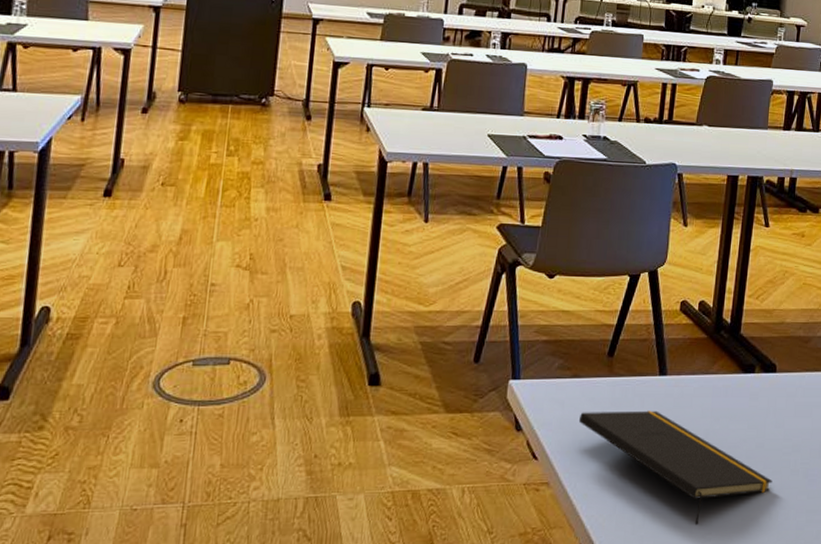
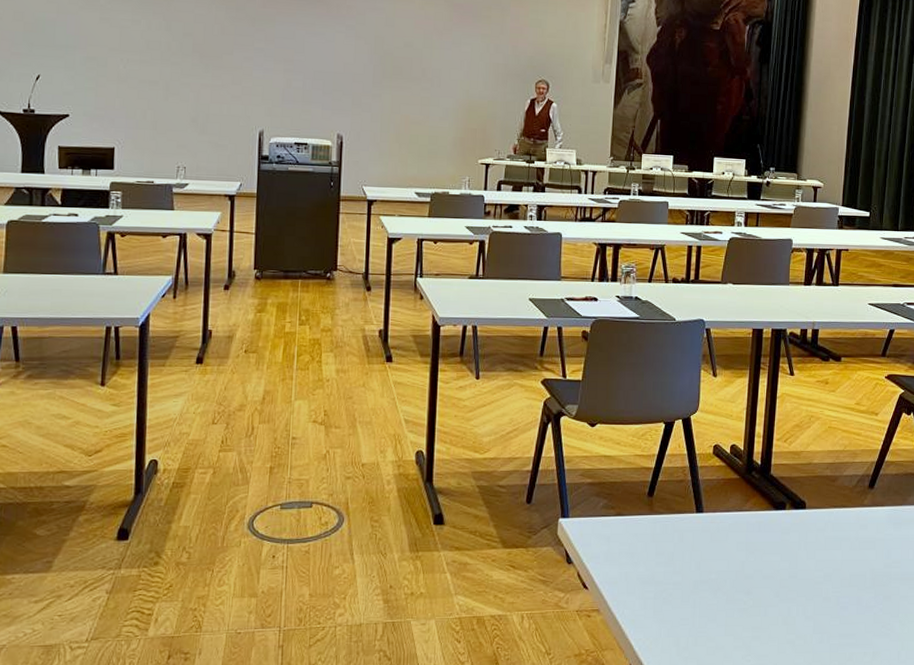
notepad: present [579,410,773,525] -> none [624,545,806,648]

